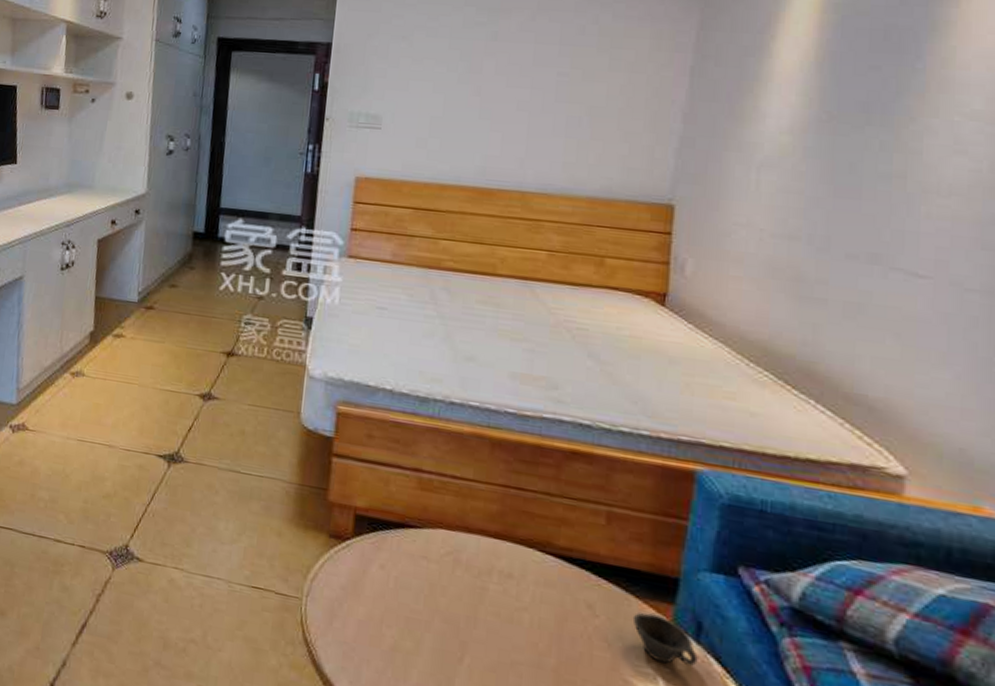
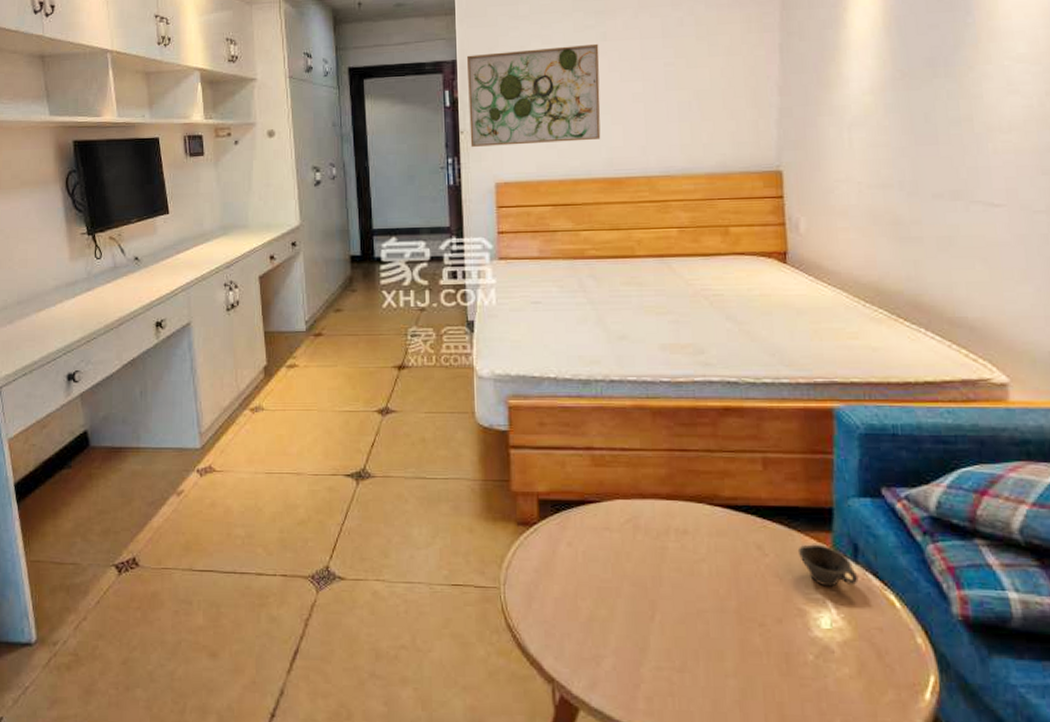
wall art: none [334,39,488,145] -> present [466,43,601,147]

